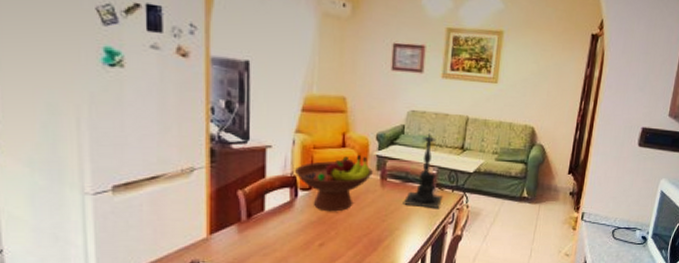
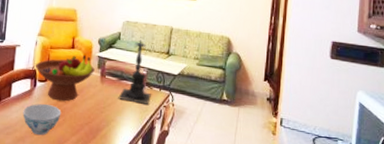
bowl: none [282,217,333,254] -> present [23,104,62,136]

